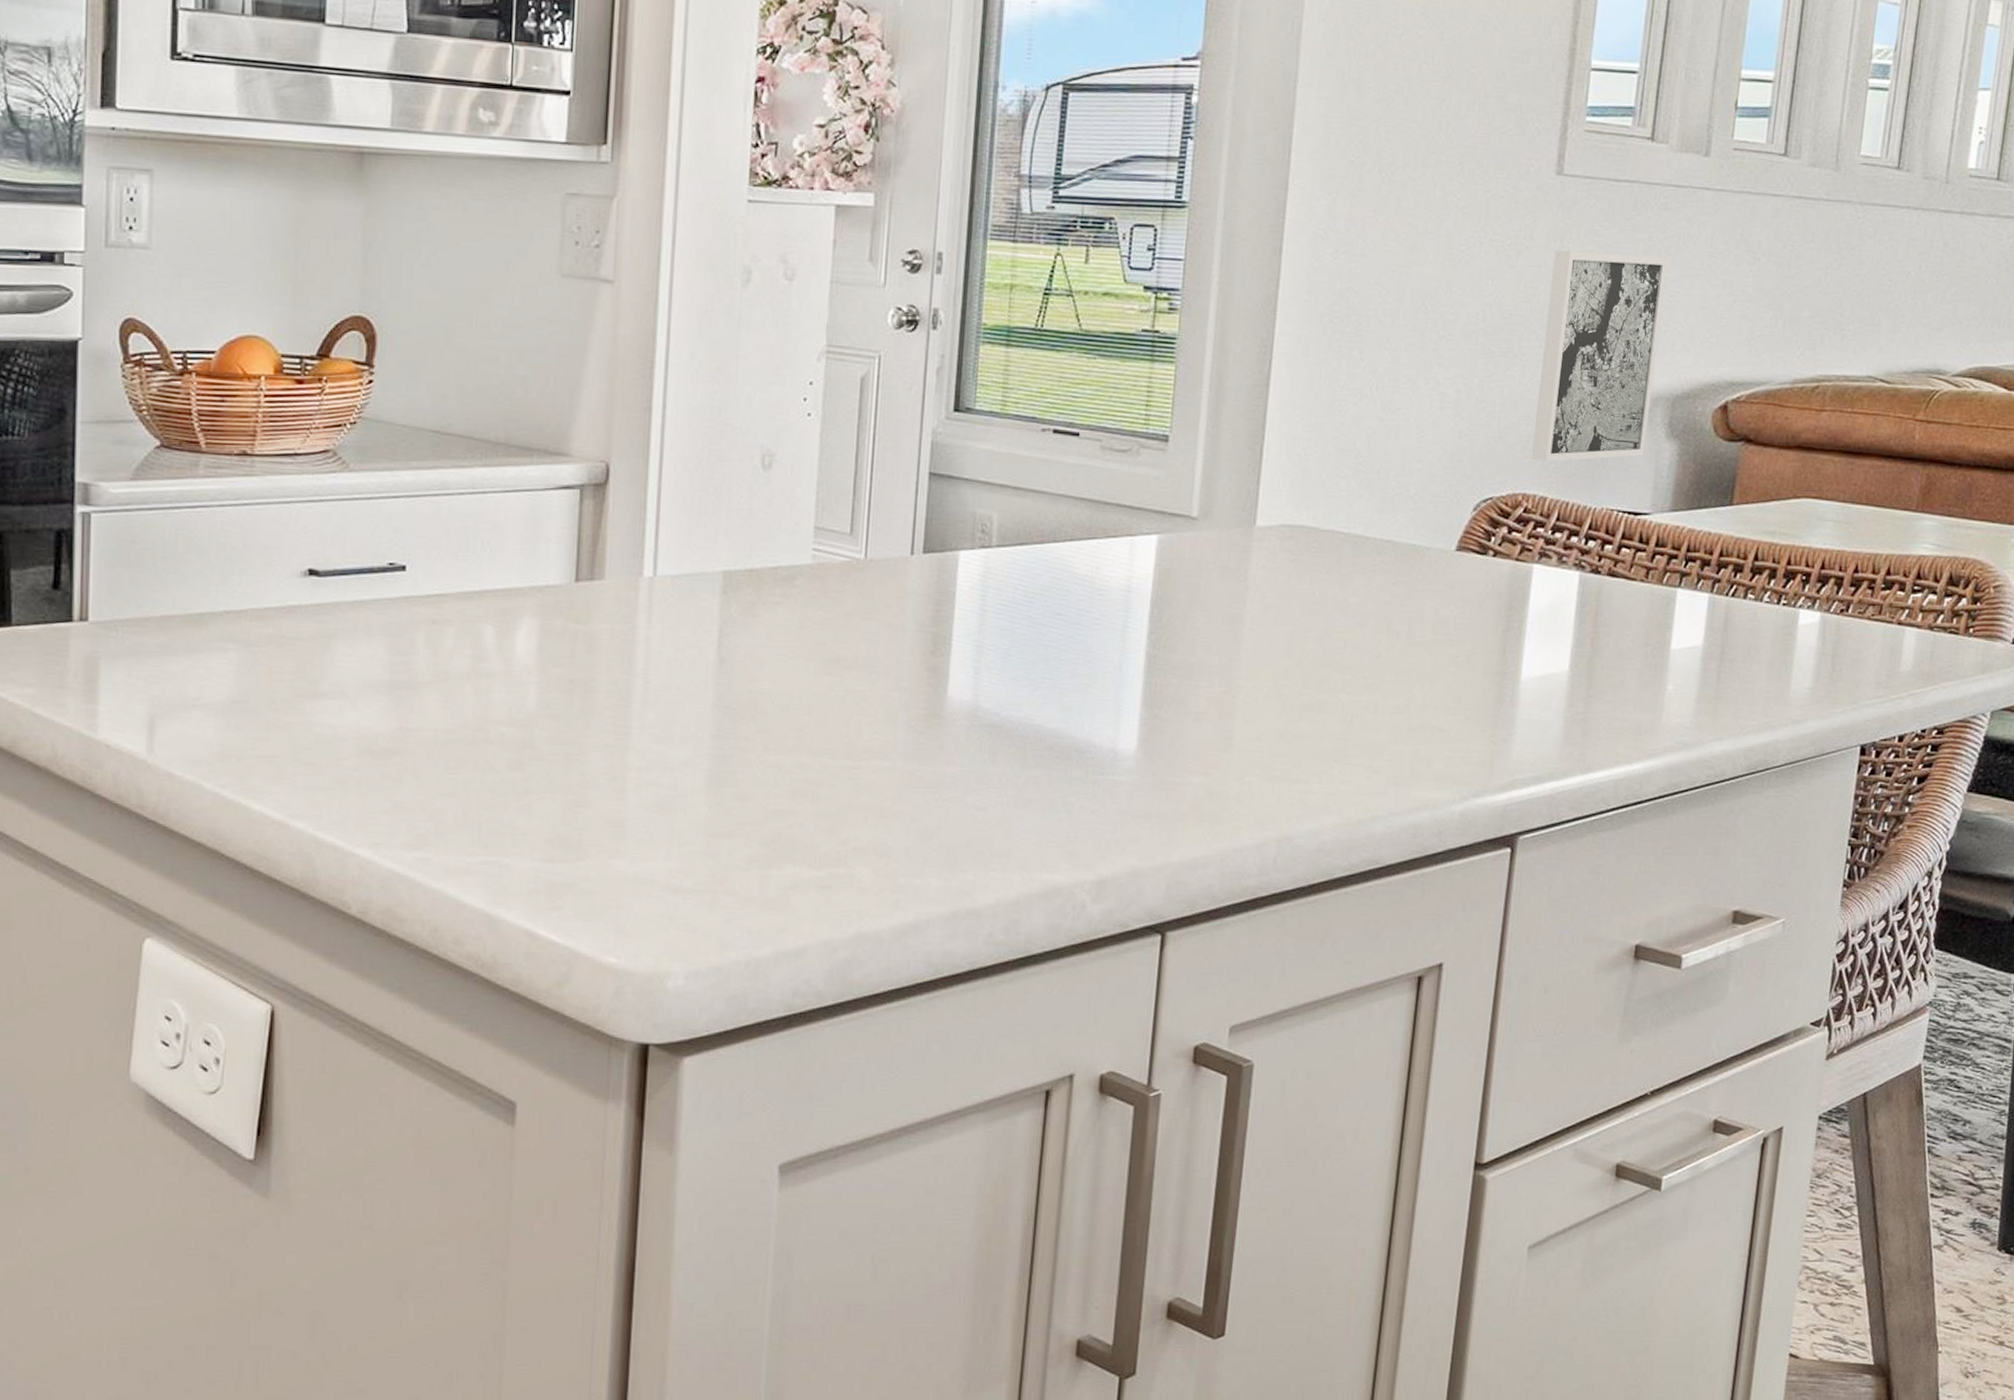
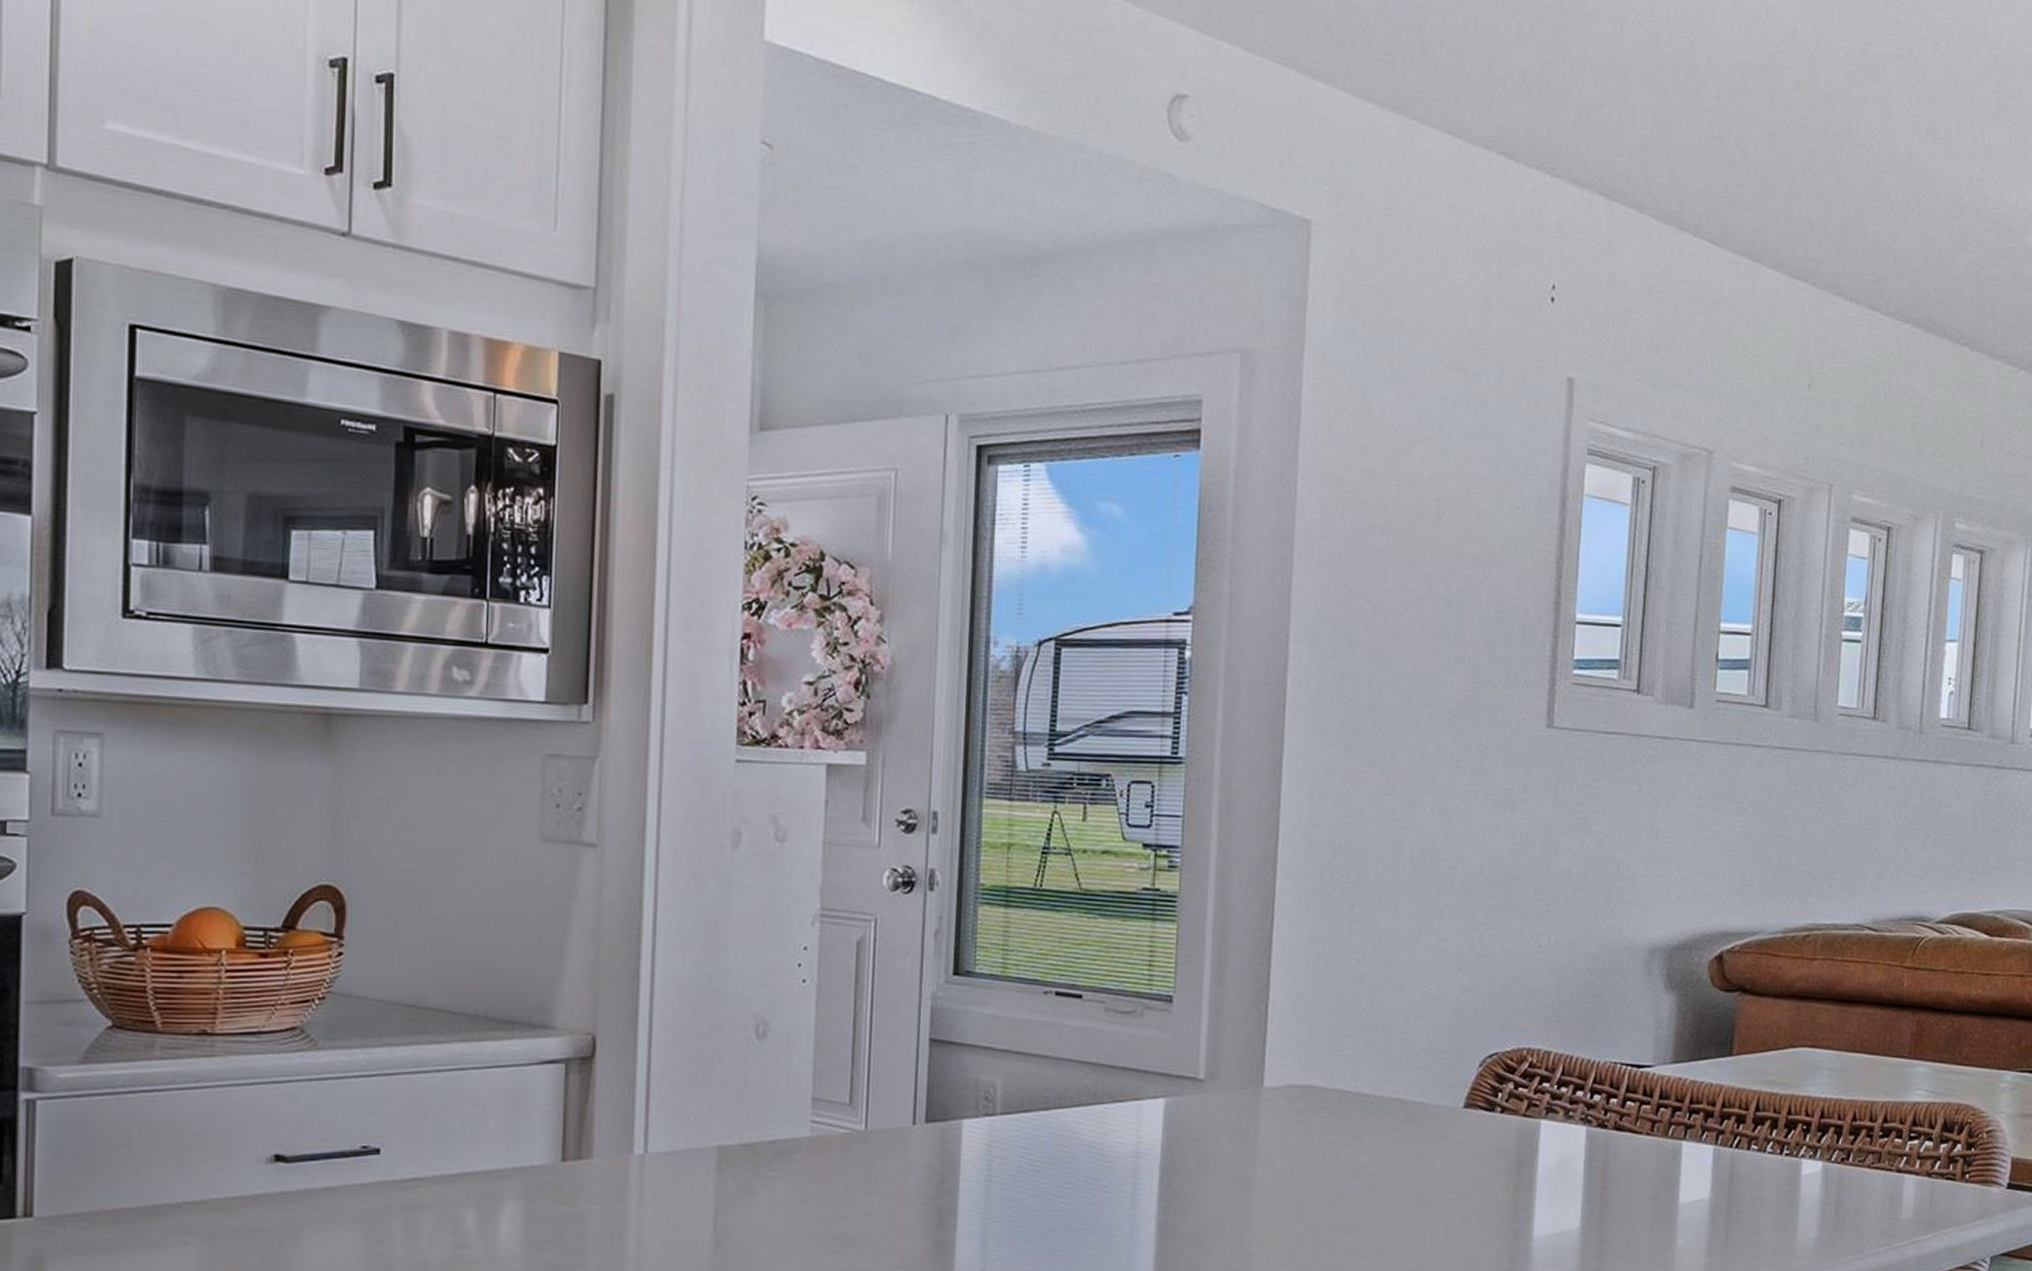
wall art: present [1531,250,1668,462] -> none [1533,802,1658,1015]

